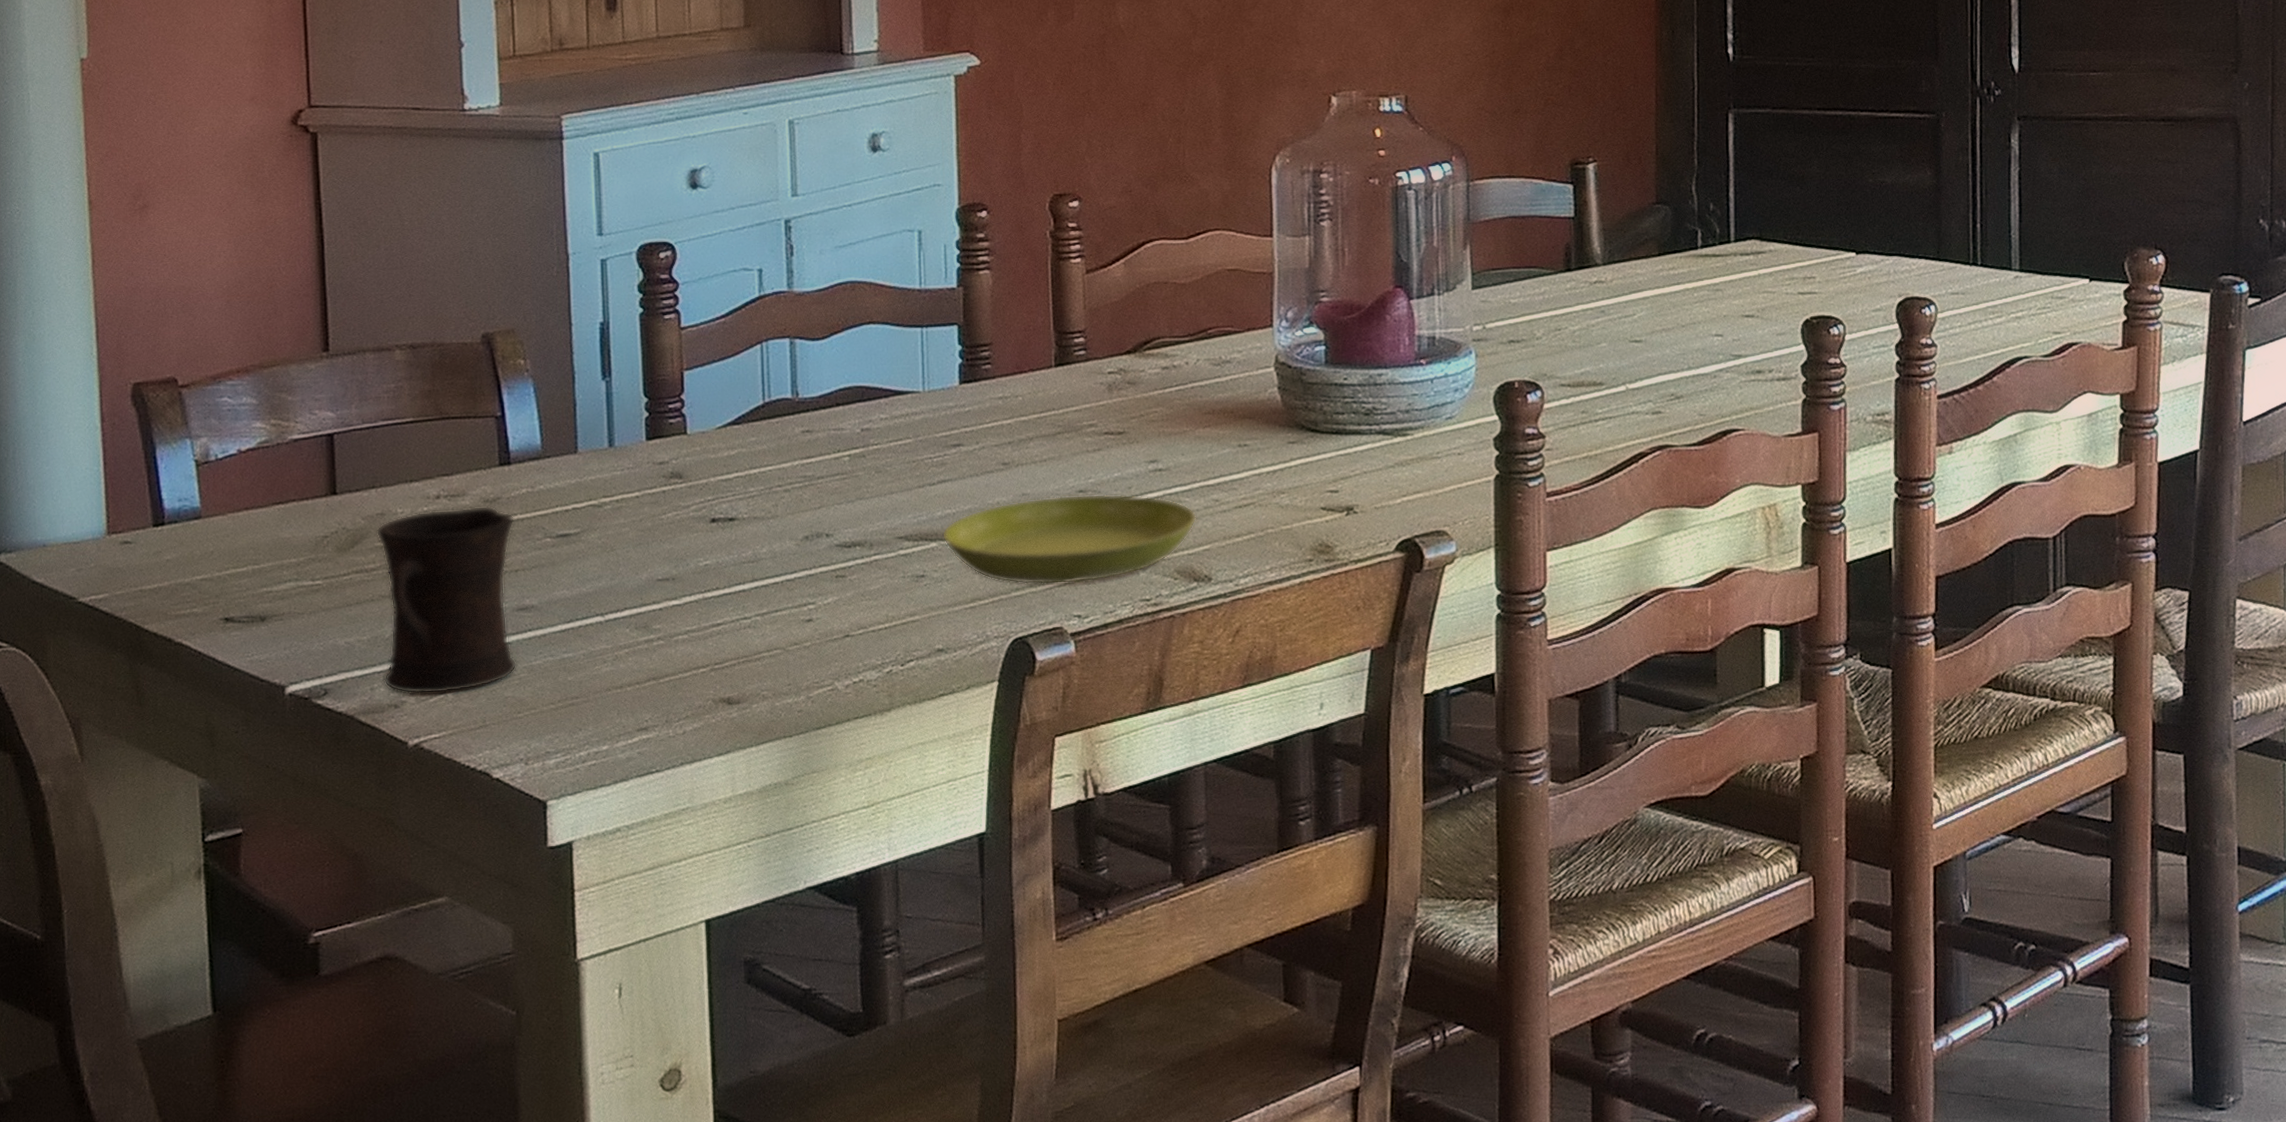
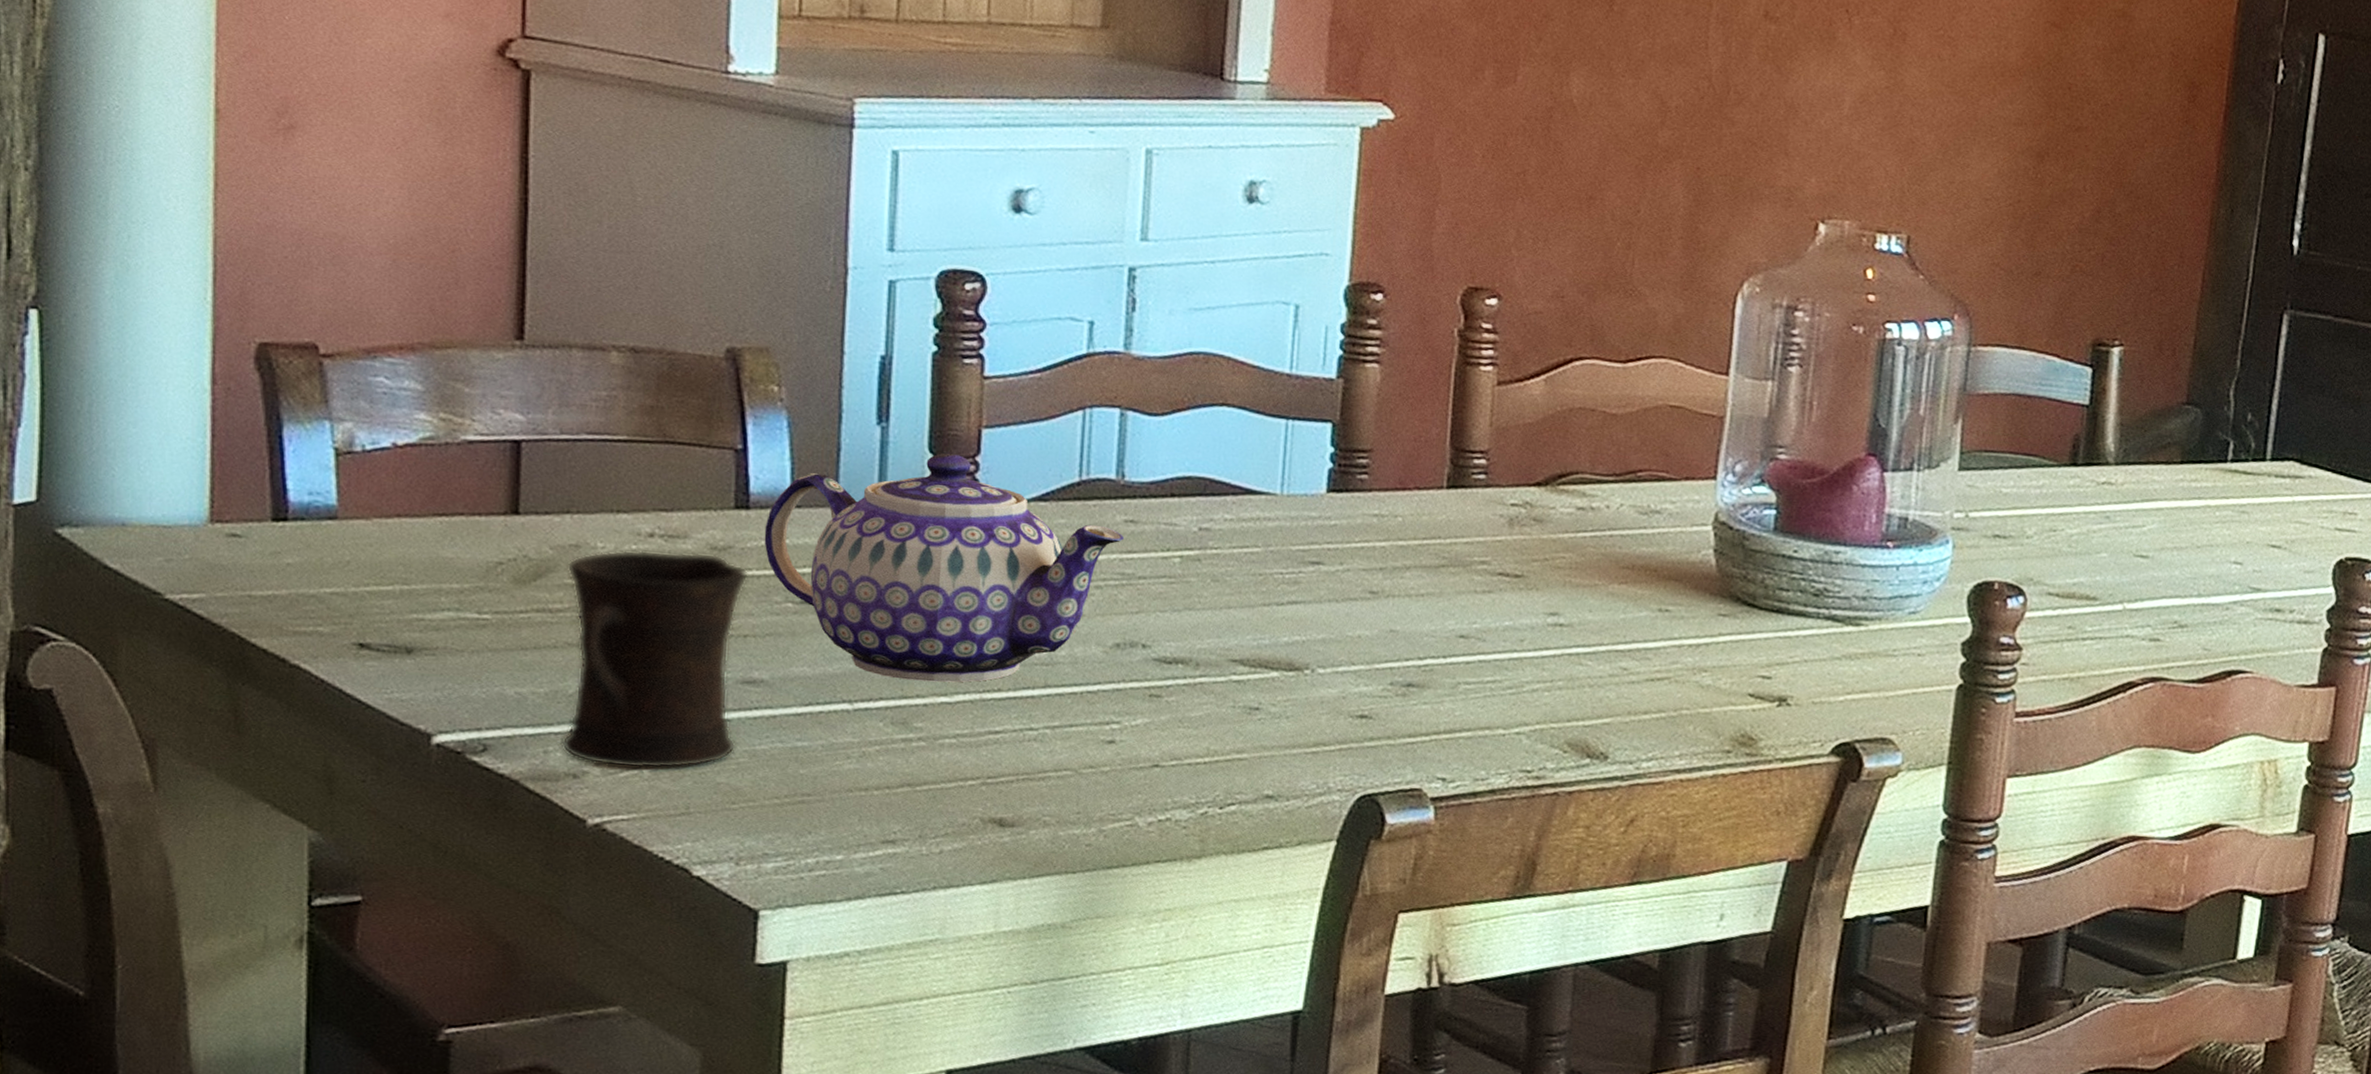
teapot: none [524,396,804,590] -> present [764,453,1125,683]
saucer: present [941,493,1197,585] -> none [1285,637,1599,742]

